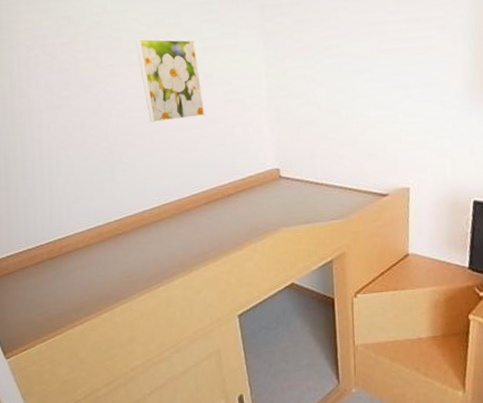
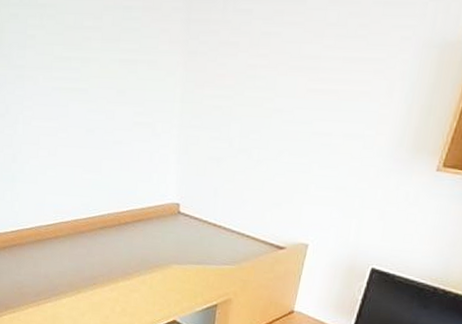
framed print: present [136,38,205,122] -> none [50,40,113,136]

